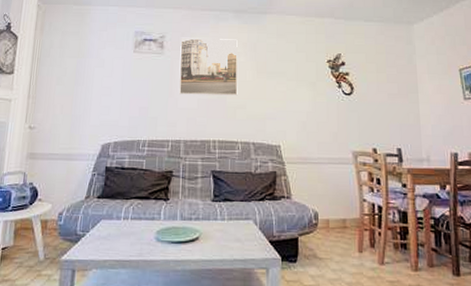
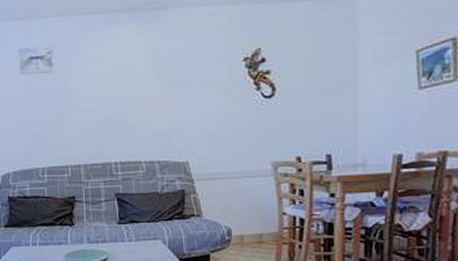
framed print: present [179,37,238,96] -> none [70,45,139,116]

